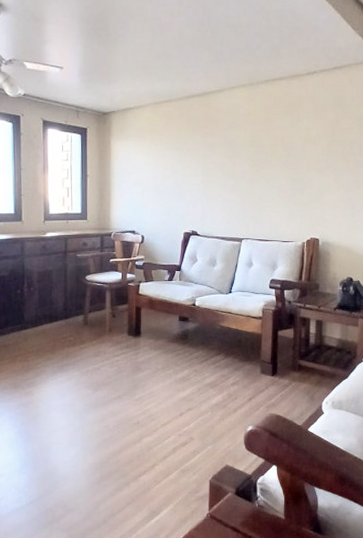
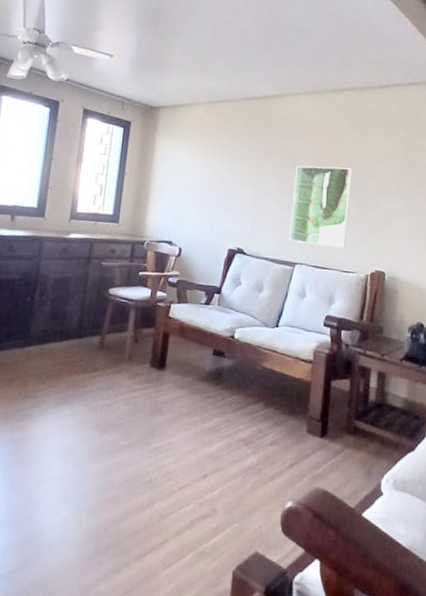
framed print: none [235,151,287,222] -> present [289,165,352,249]

